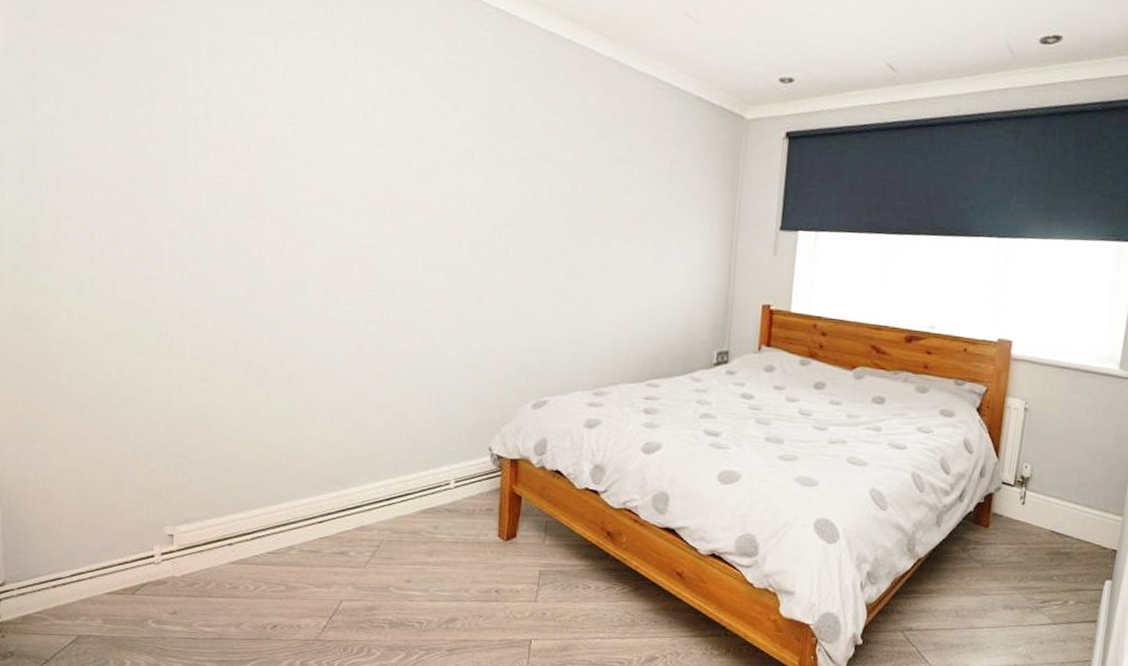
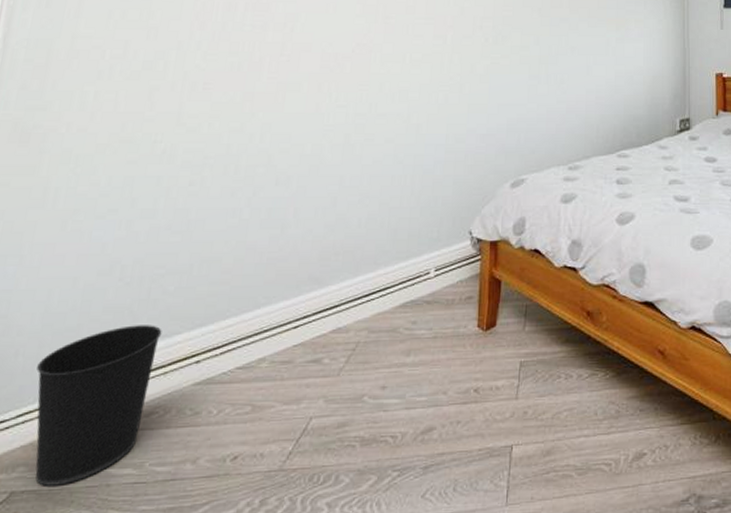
wastebasket: none [81,507,193,634] -> present [35,325,162,486]

